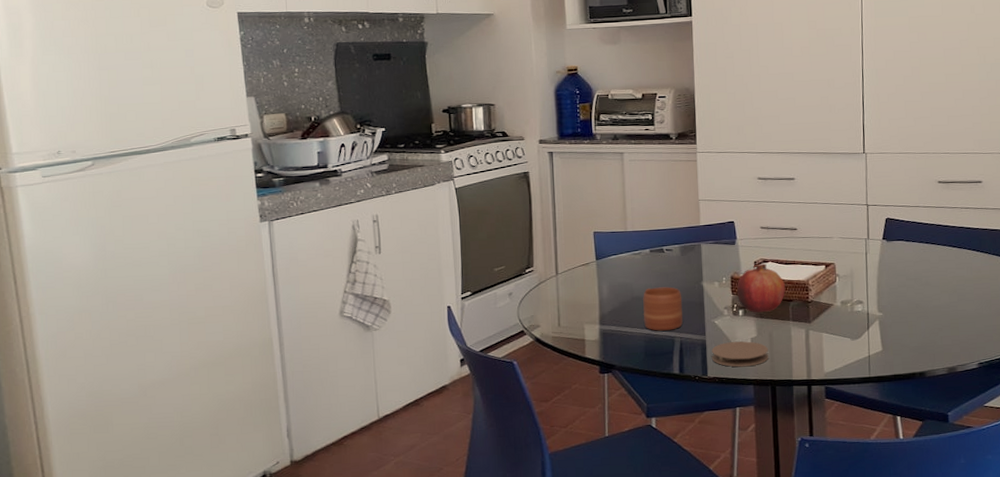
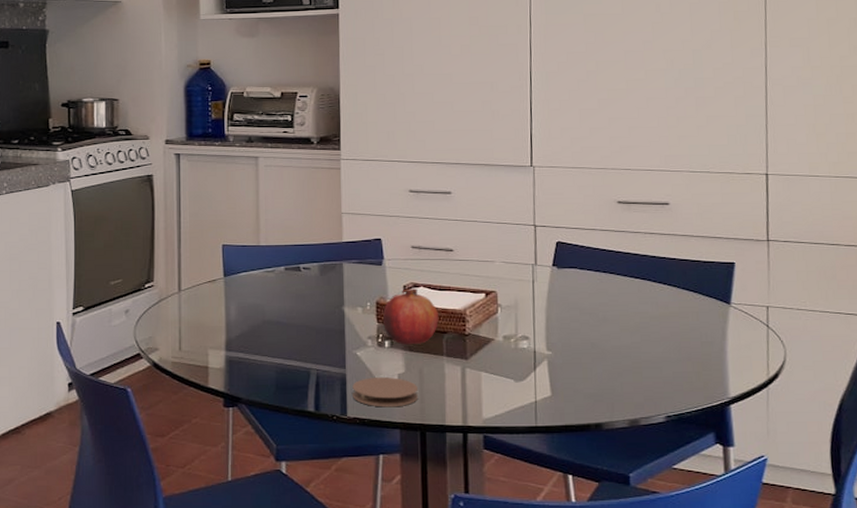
mug: present [642,287,683,331] -> none [275,310,321,361]

